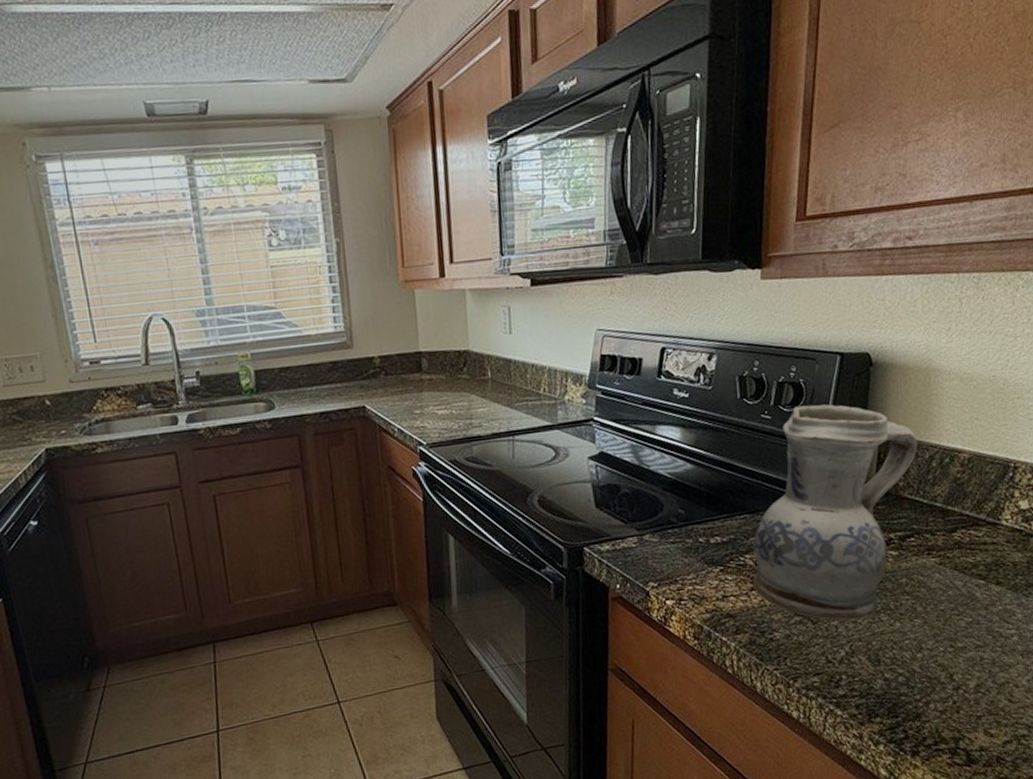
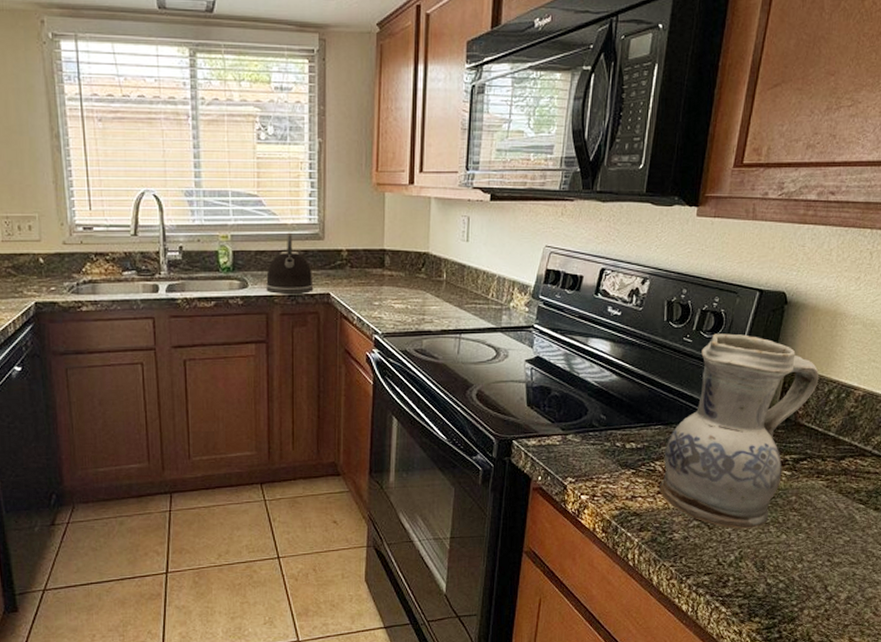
kettle: none [293,343,347,413] -> present [265,232,314,295]

